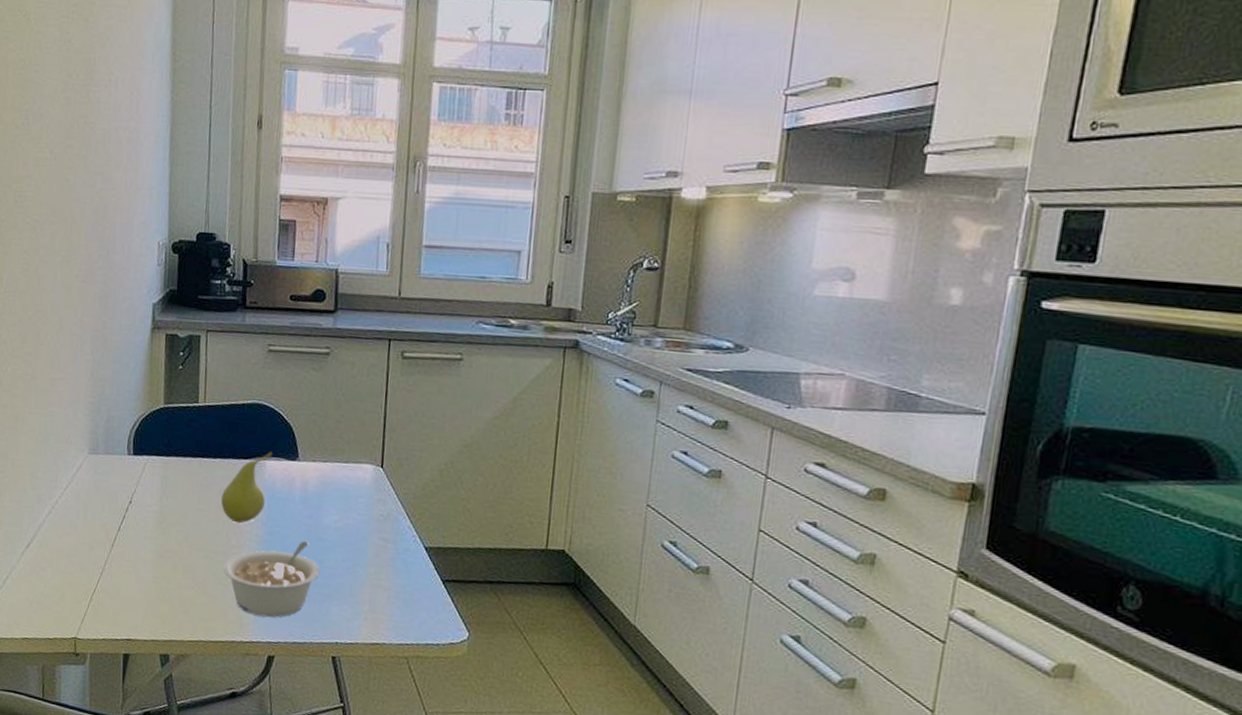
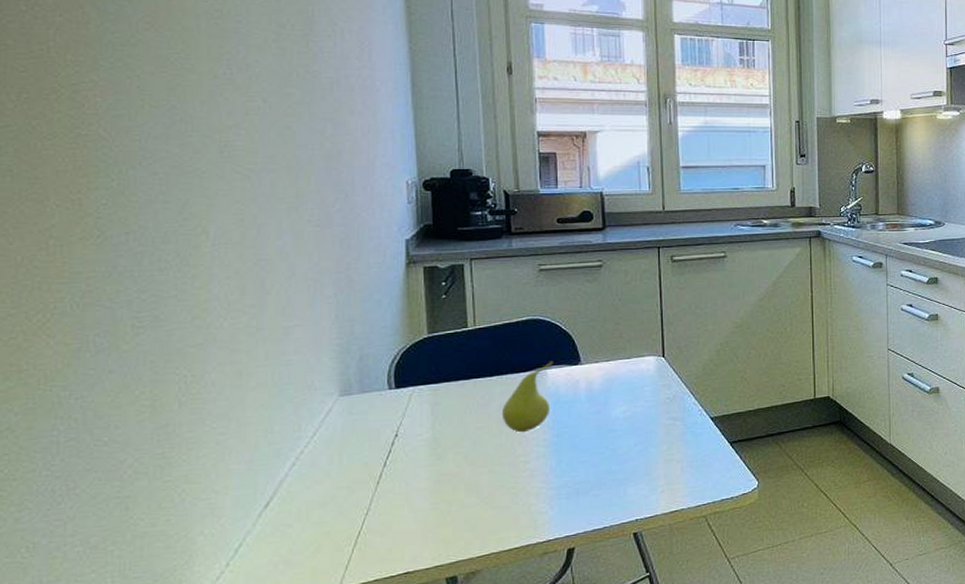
legume: present [222,541,321,618] -> none [510,435,614,515]

